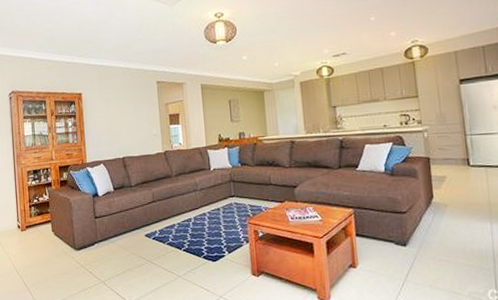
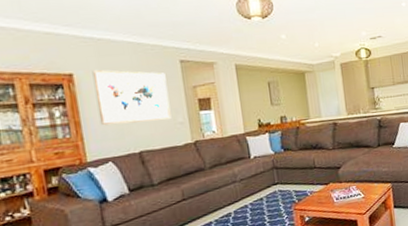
wall art: none [94,89,148,135] -> present [92,69,172,126]

